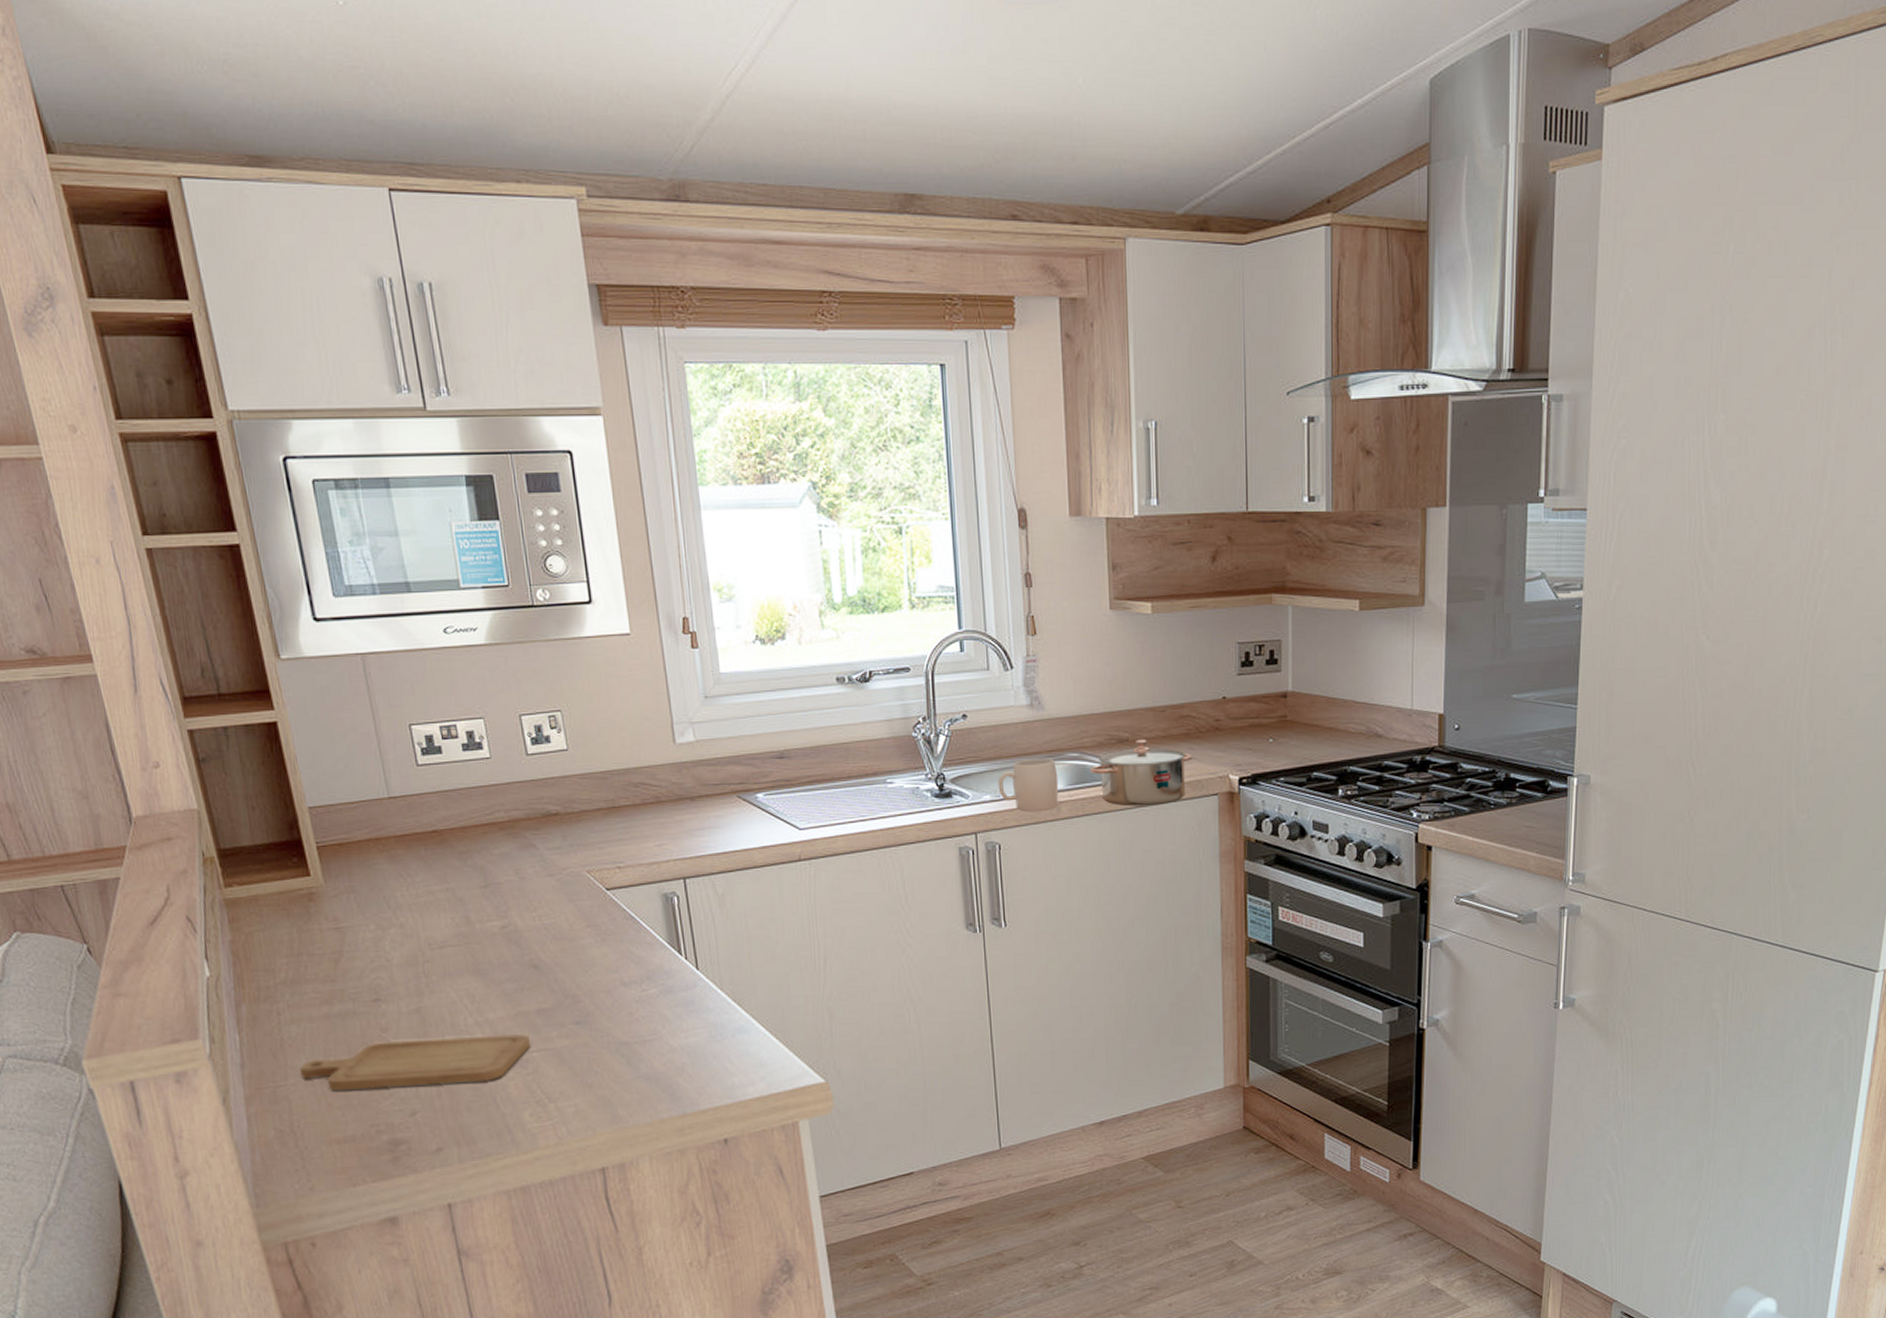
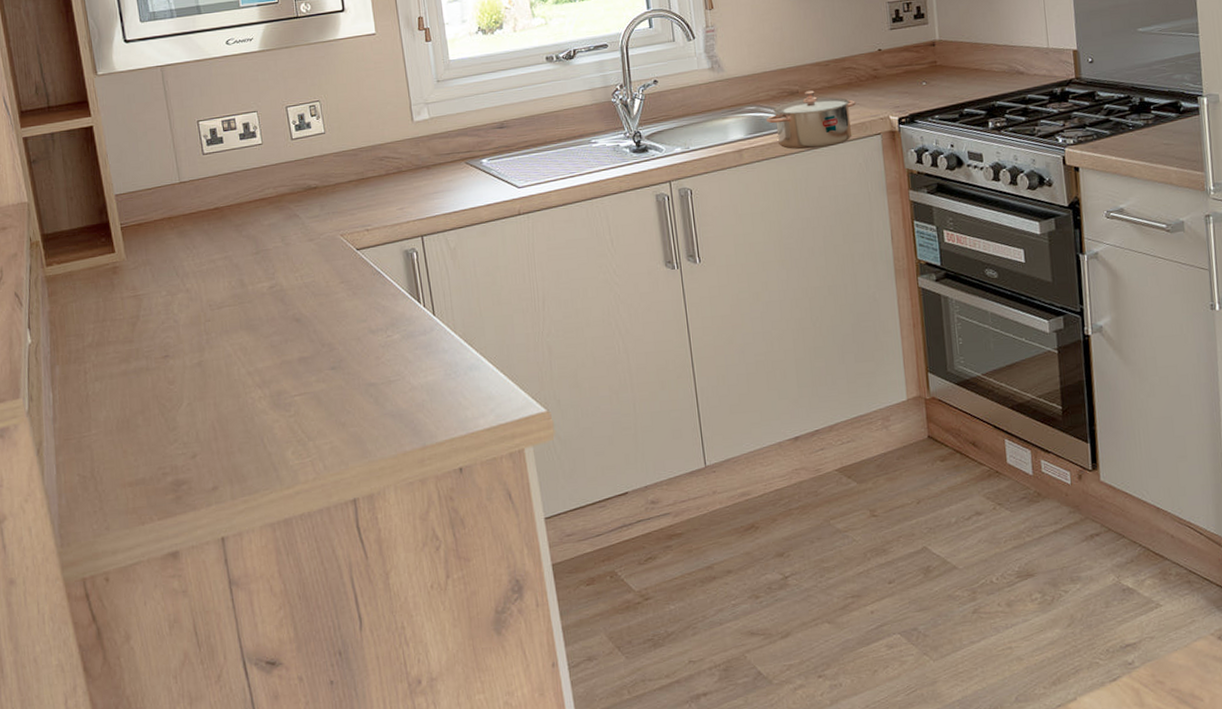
chopping board: present [300,1033,531,1091] -> none [101,380,294,439]
mug: present [998,757,1059,812] -> none [686,112,740,161]

